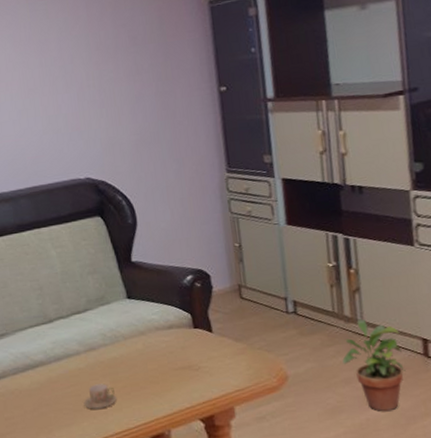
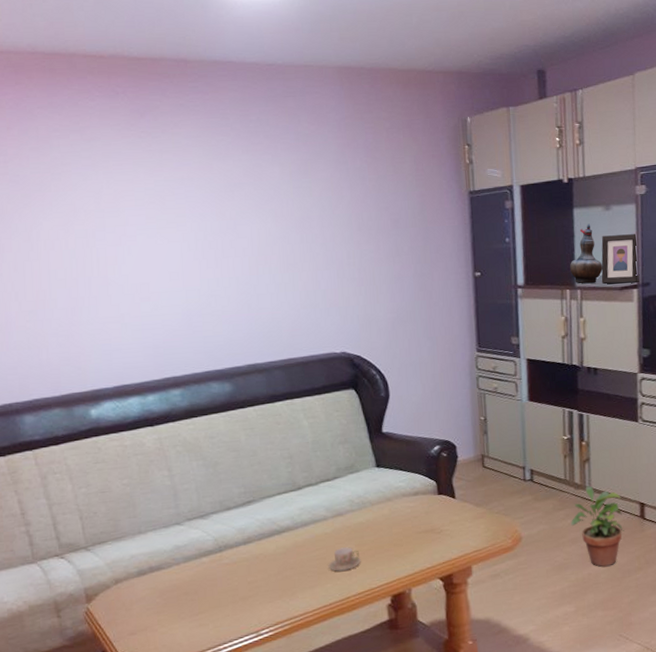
decorative vase: none [324,26,362,93] -> present [569,223,603,284]
picture frame: none [358,34,407,92] -> present [601,234,640,285]

